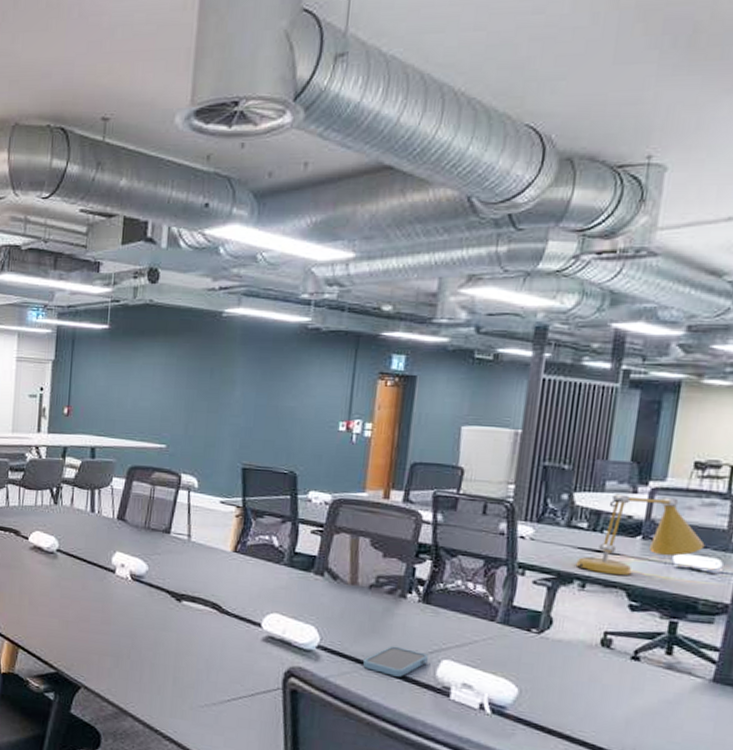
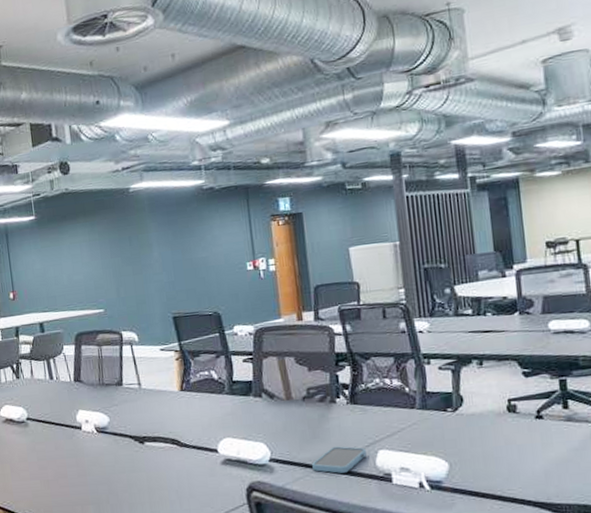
table lamp: present [575,494,705,576] -> none [470,275,572,350]

